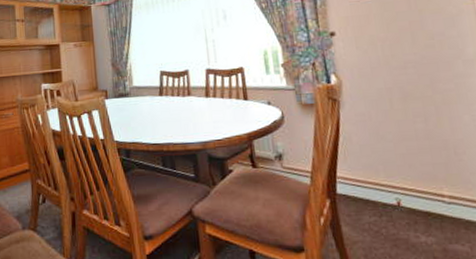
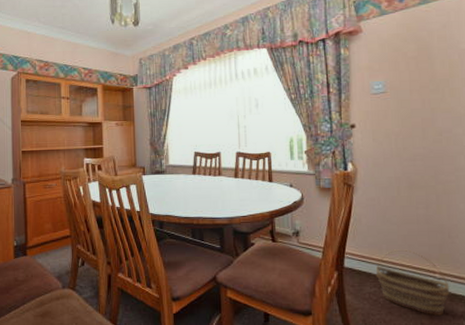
basket: none [373,170,464,248] -> present [375,249,450,316]

